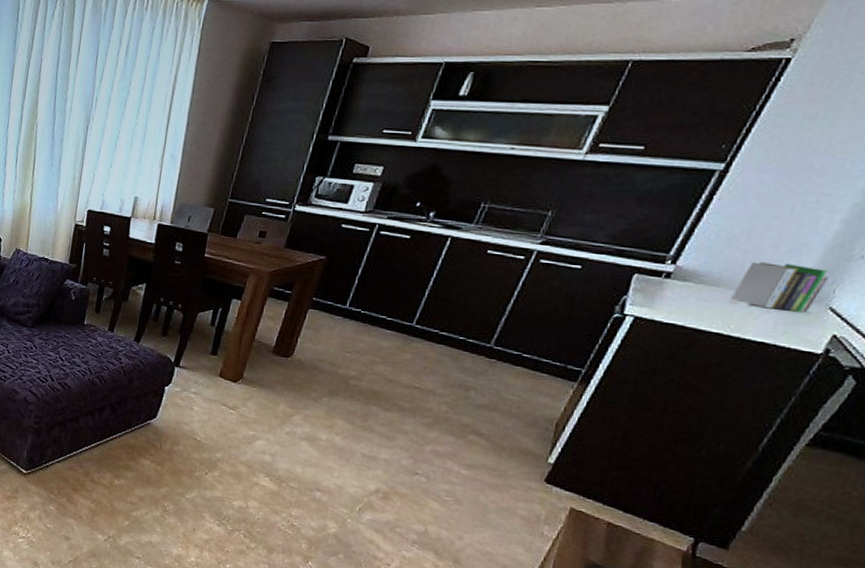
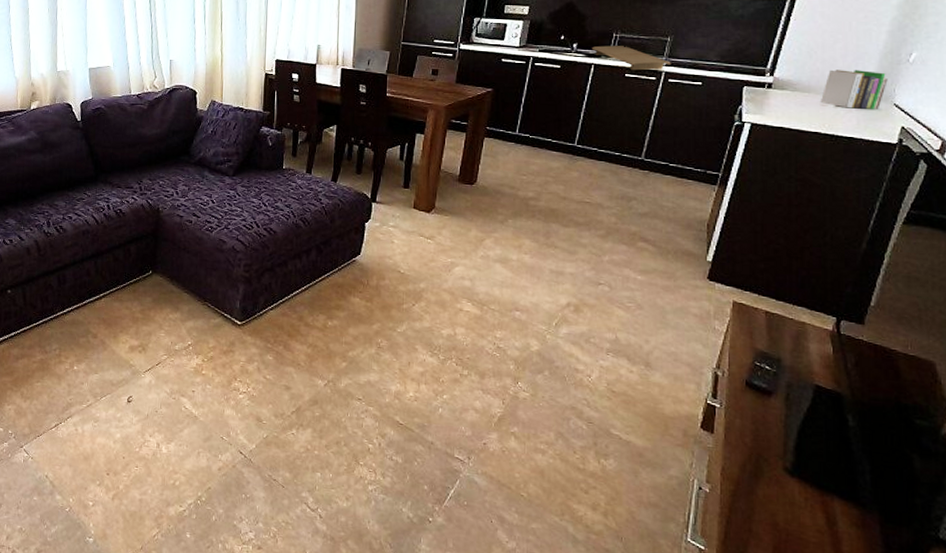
cutting board: none [451,216,548,249] -> present [591,45,671,71]

